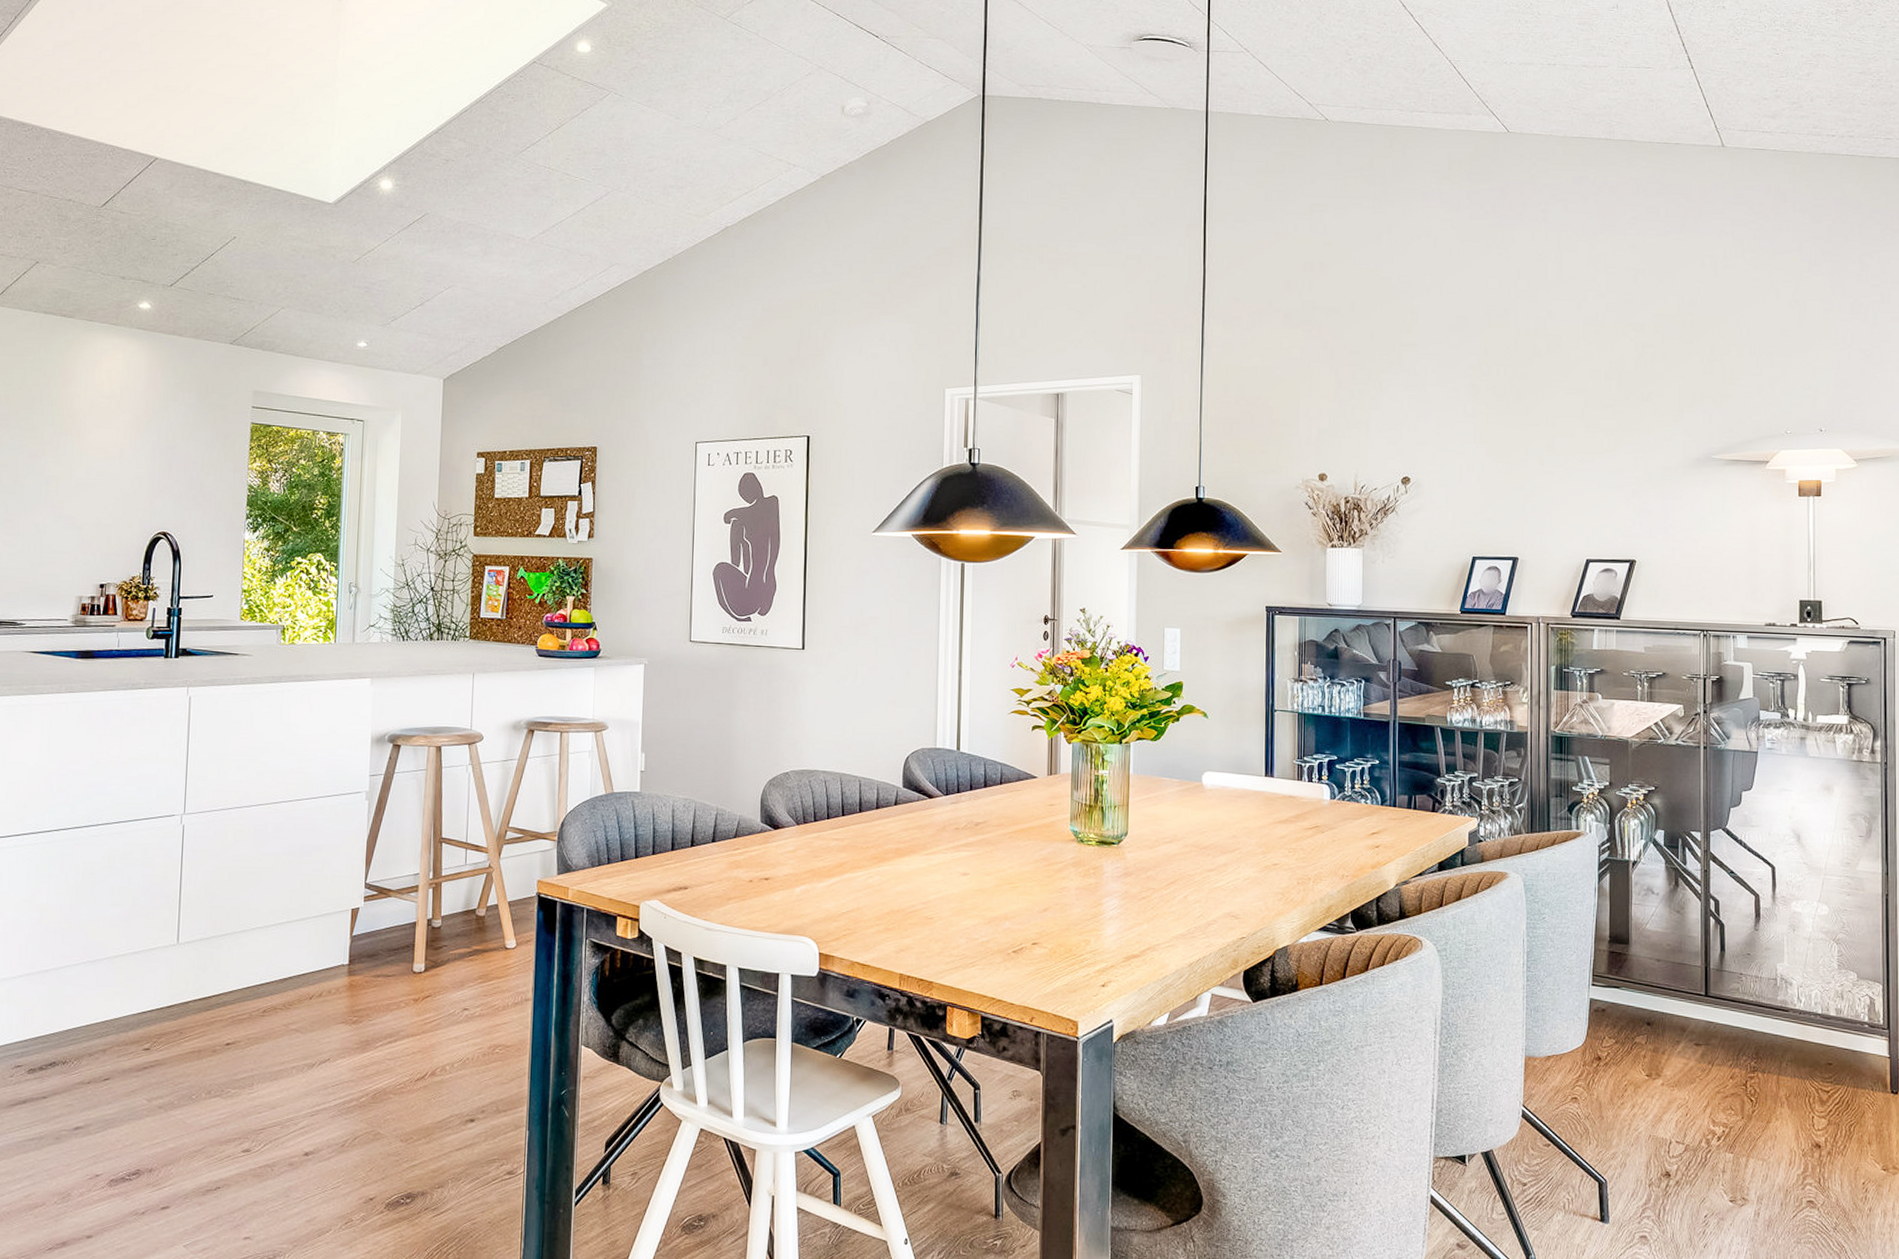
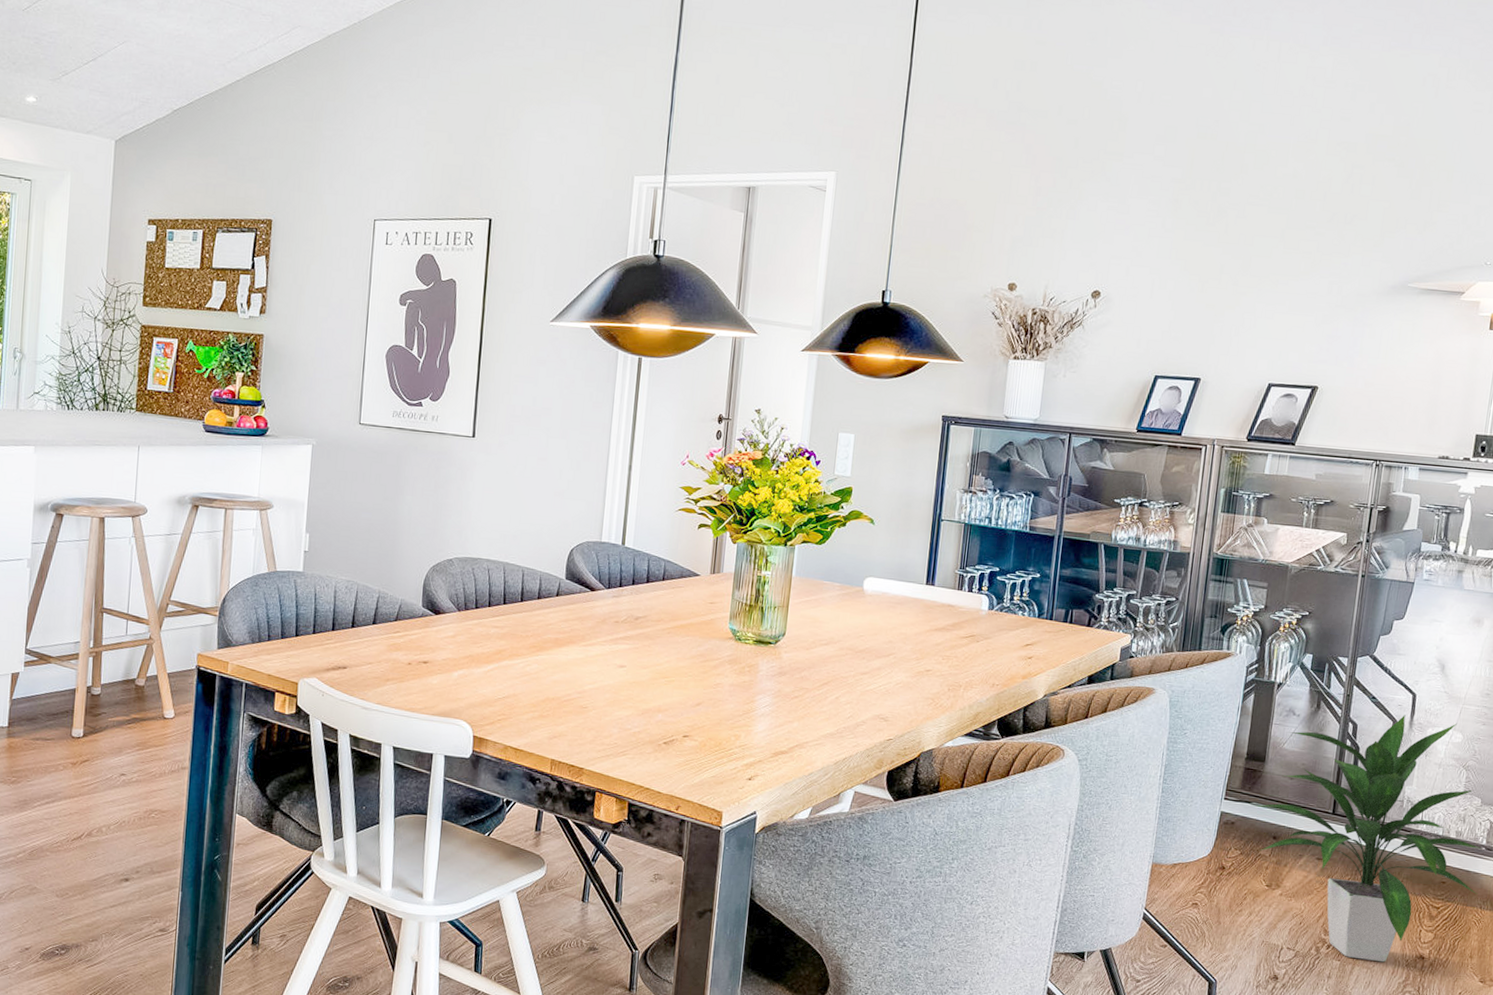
indoor plant: none [1620,889,1866,1153] -> present [1251,715,1482,963]

